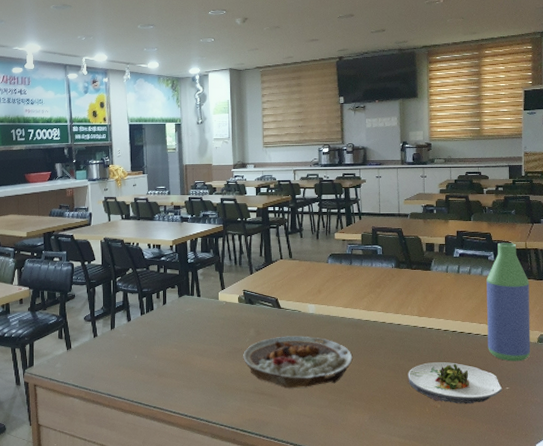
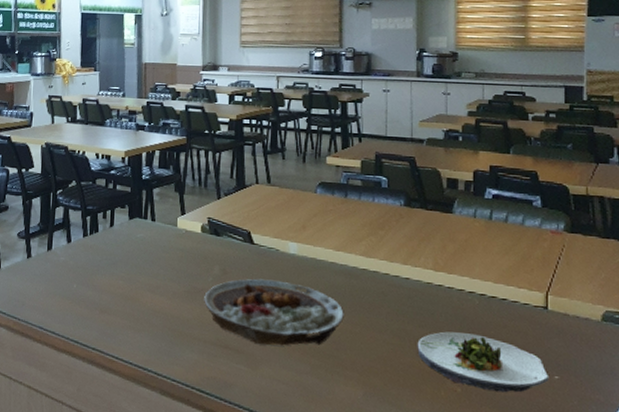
bottle: present [486,243,531,362] -> none [530,185,591,344]

